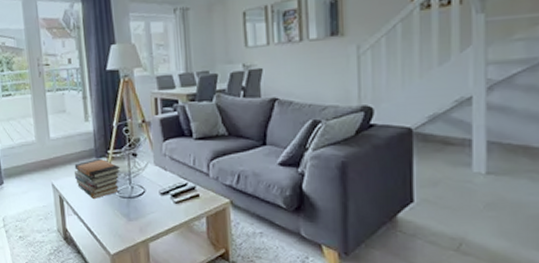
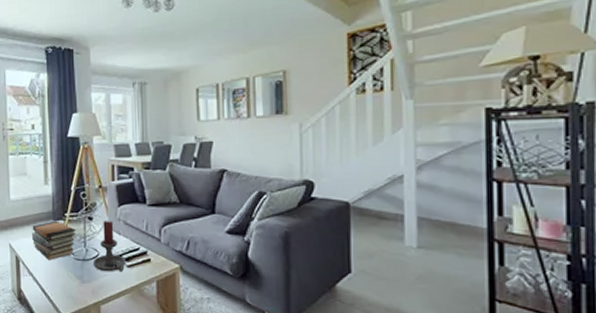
candle holder: none [138,156,174,209] -> present [92,221,126,273]

